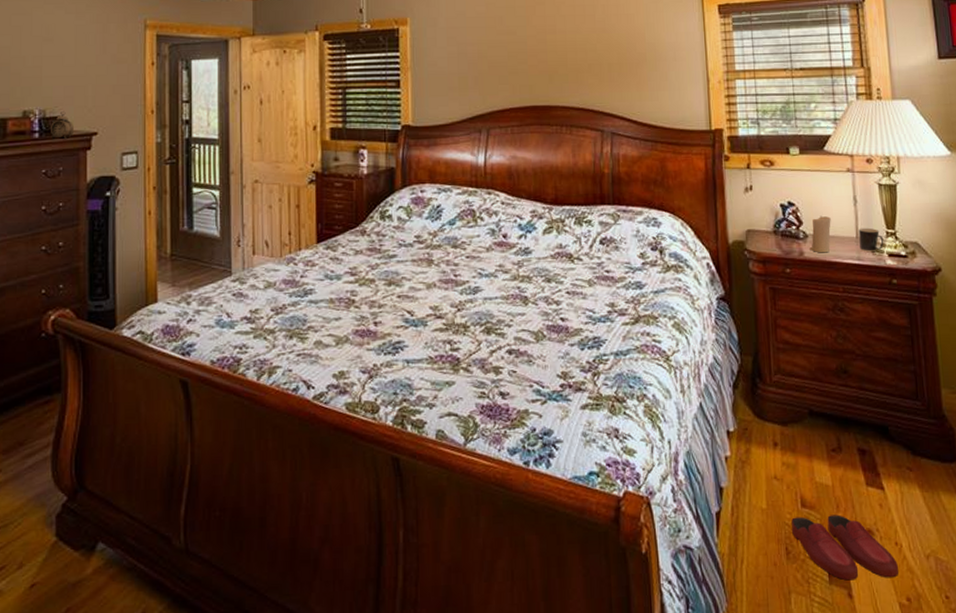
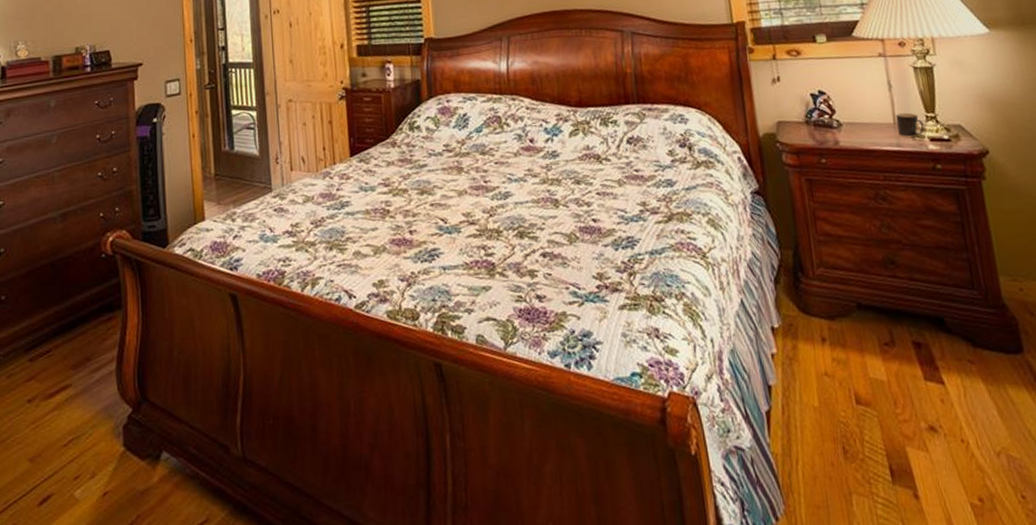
alarm clock: present [51,110,75,140] -> none [101,44,122,73]
slippers: present [791,514,899,581] -> none [846,411,968,481]
candle: present [810,215,831,253] -> none [845,102,867,142]

